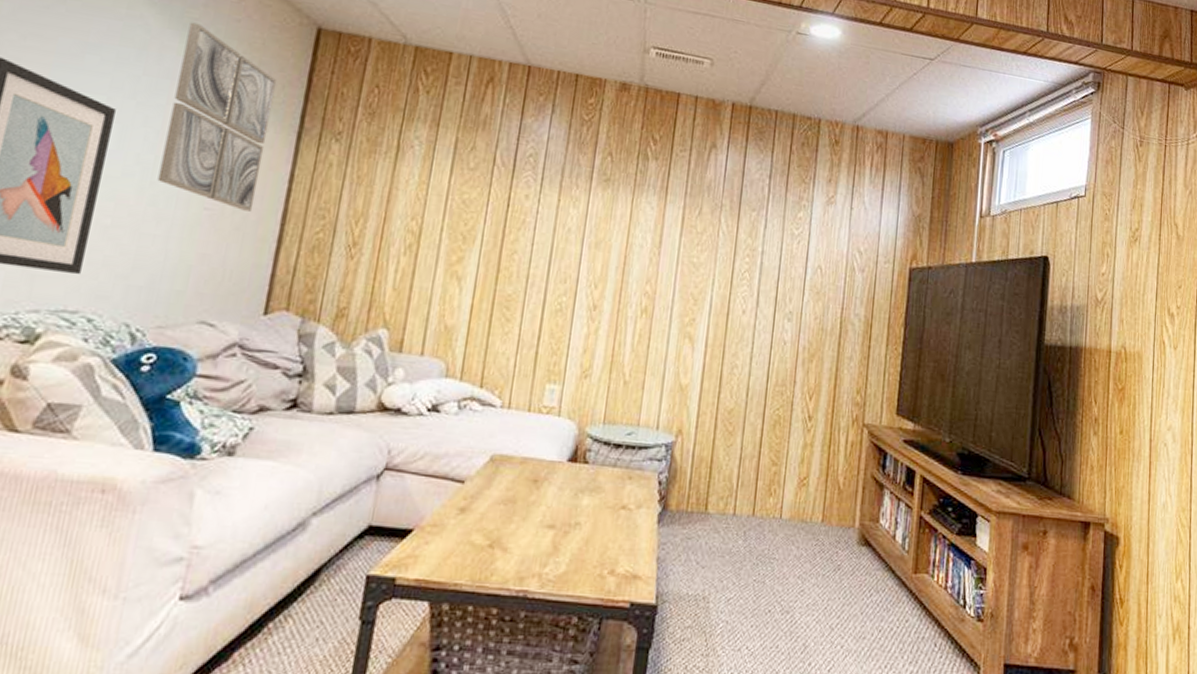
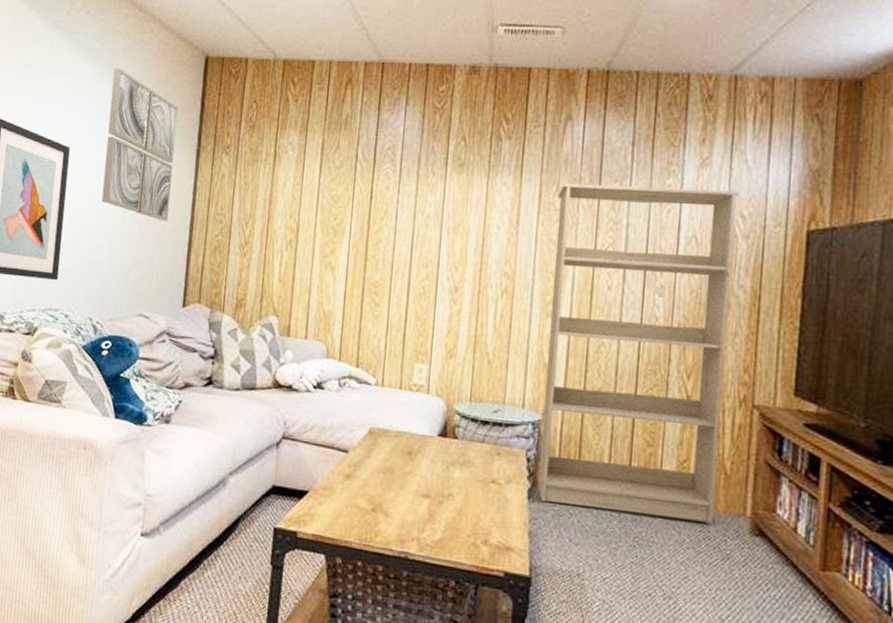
bookcase: none [667,208,858,536] -> present [537,183,740,523]

